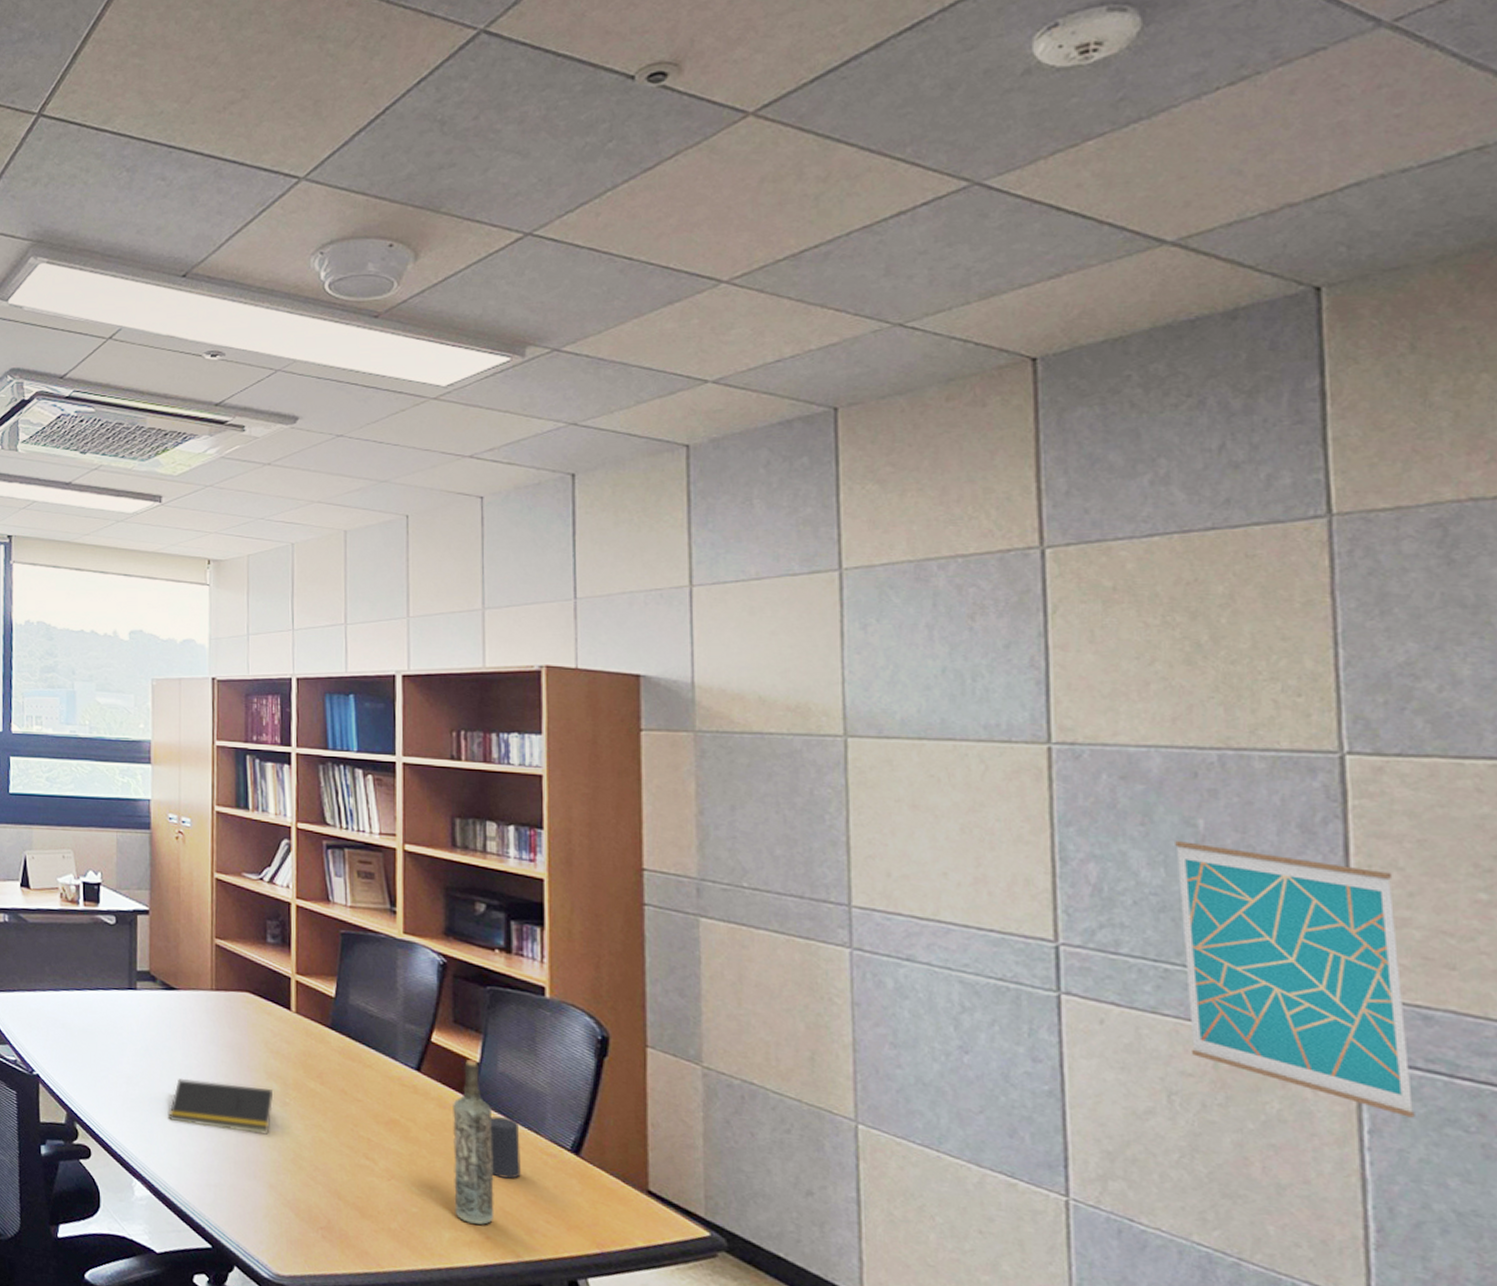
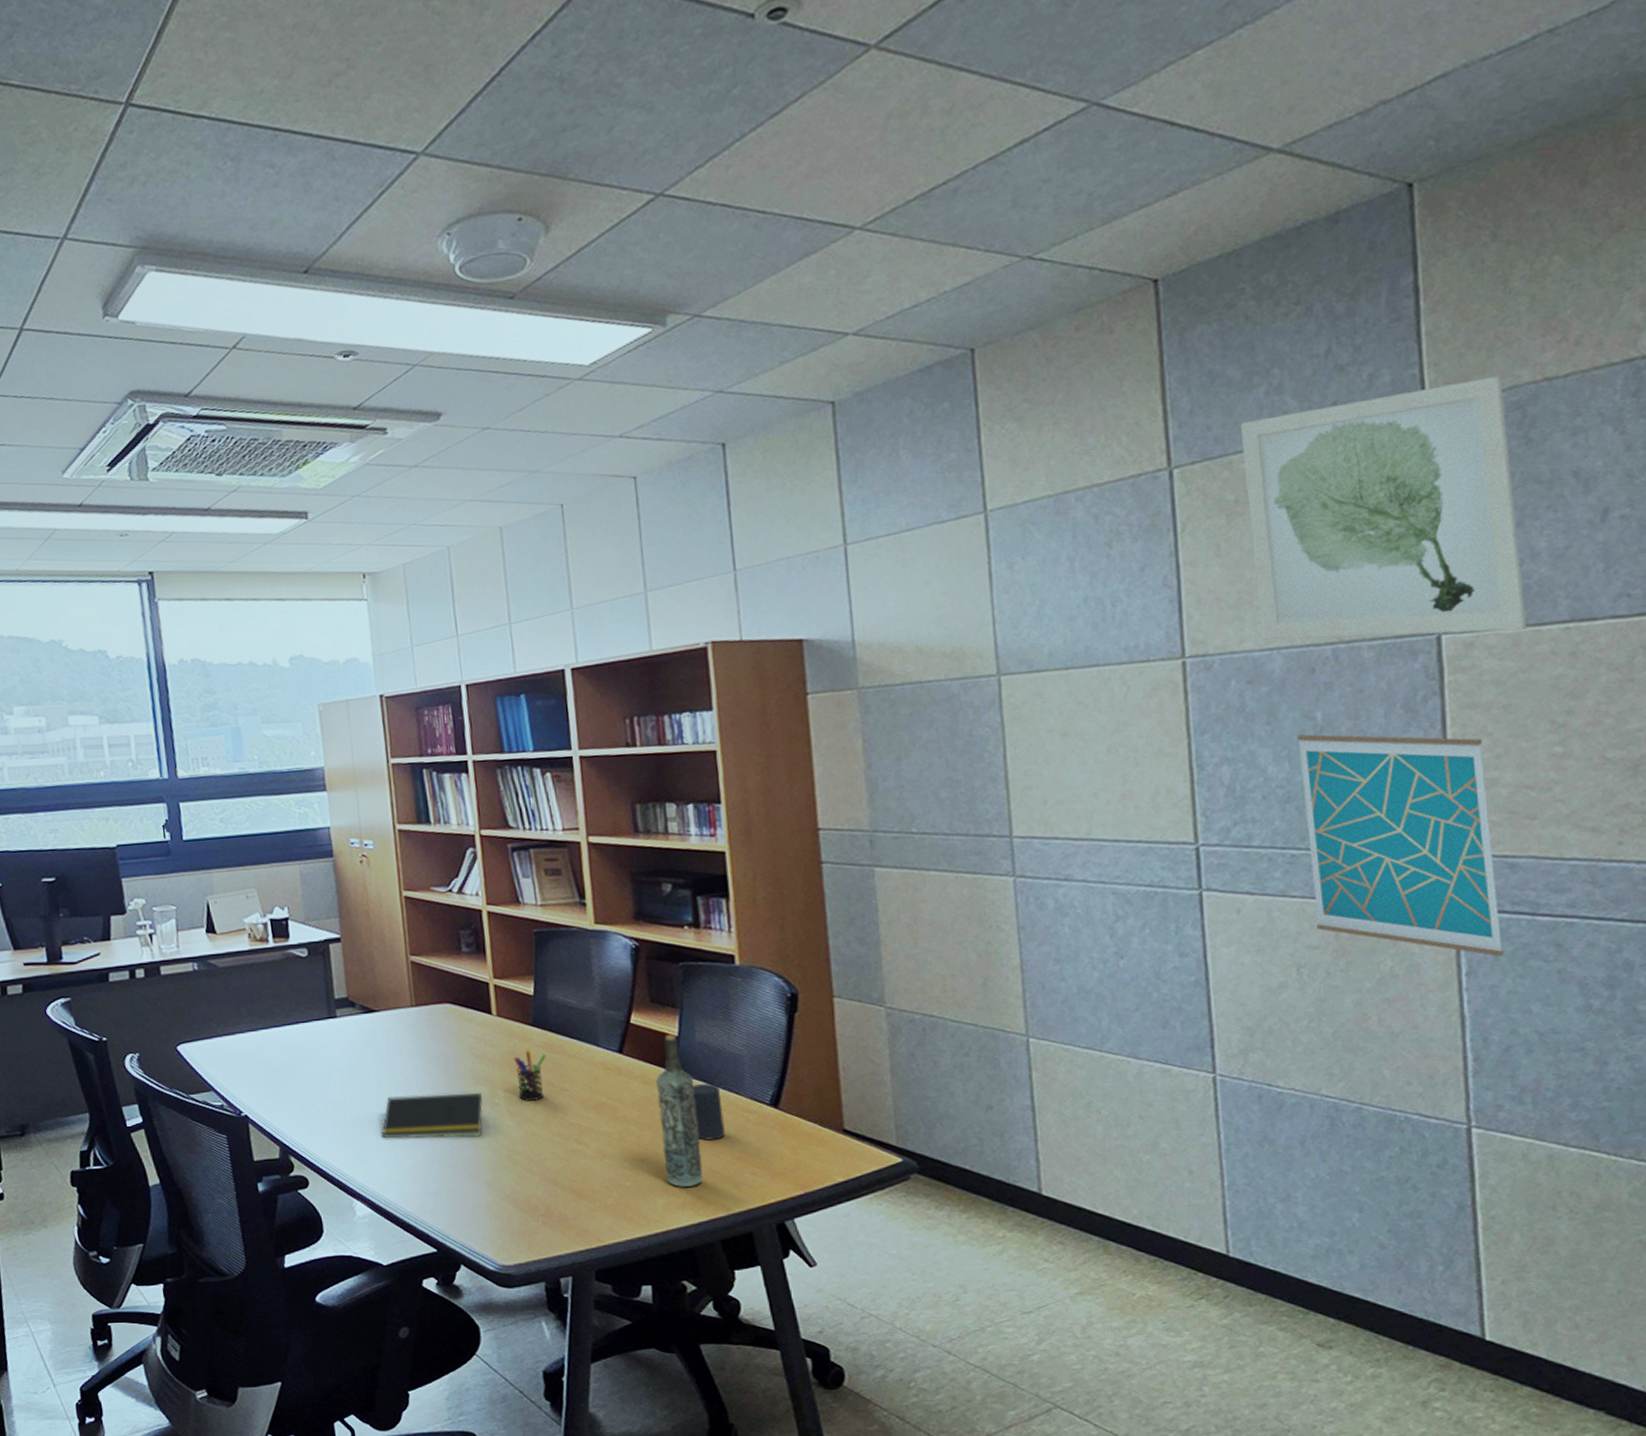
pen holder: none [308,1050,342,1107] -> present [513,1048,546,1101]
wall art: none [1121,491,1447,762] -> present [1240,376,1527,640]

